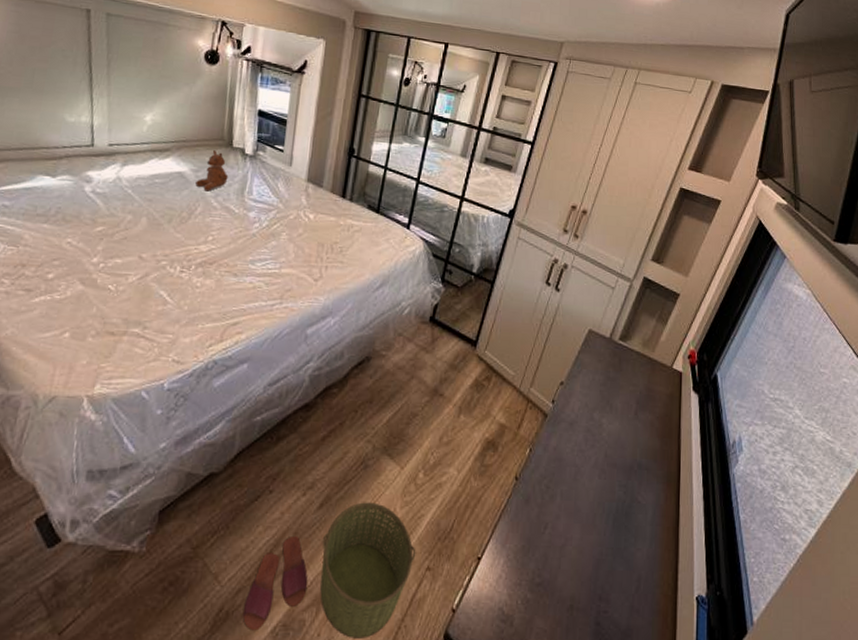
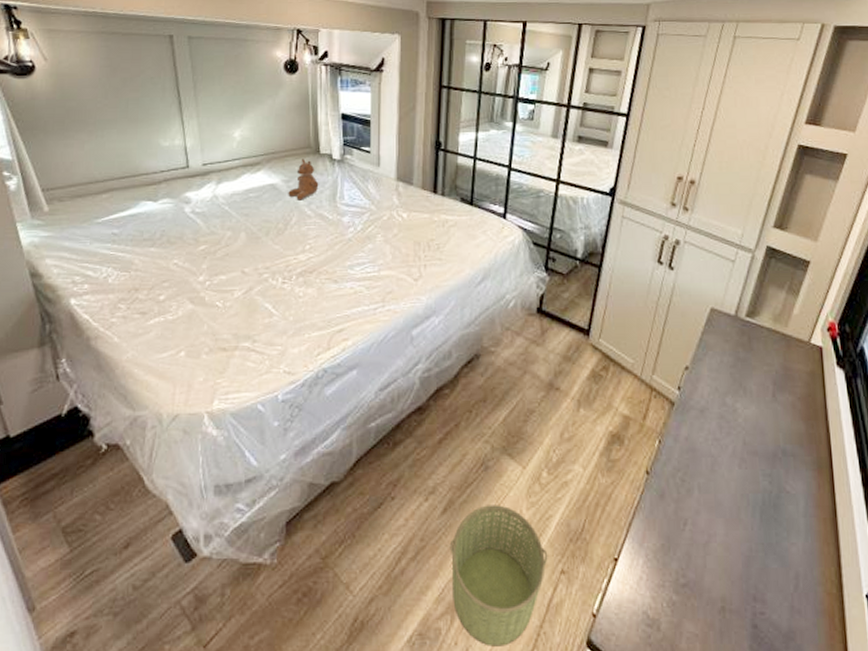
slippers: present [243,535,308,631] -> none [379,542,440,641]

